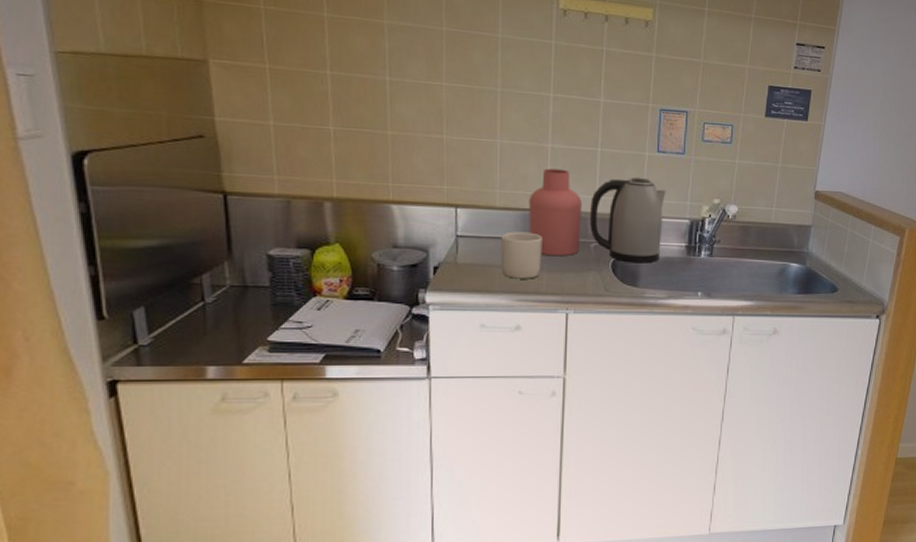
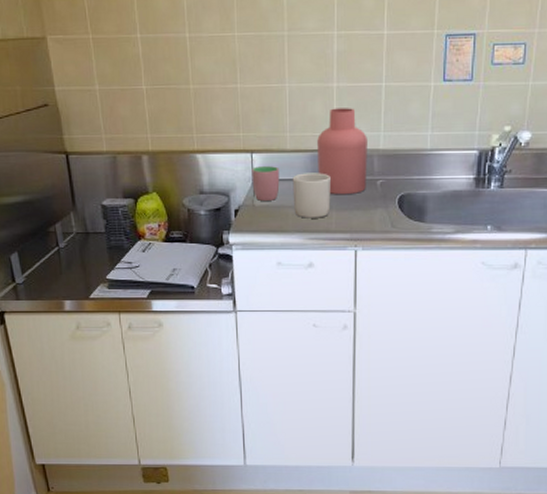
cup: none [455,222,487,260] -> present [251,166,280,202]
kettle: present [590,177,666,263] -> none [376,109,453,198]

